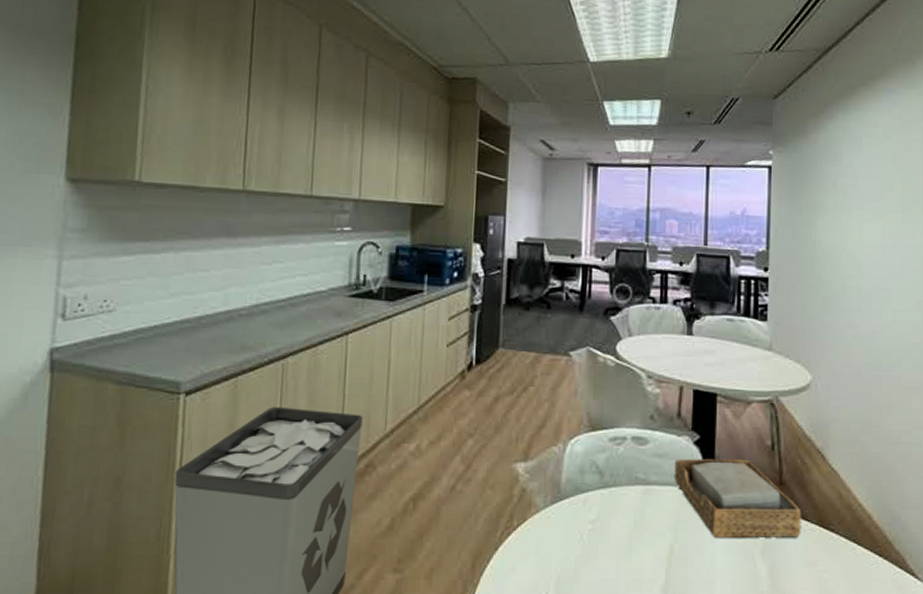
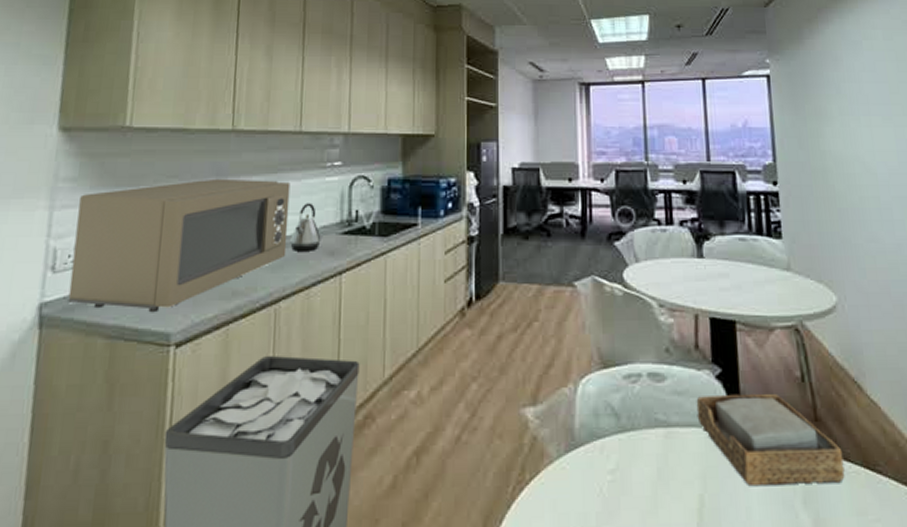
microwave: none [78,237,300,362] -> present [67,178,291,313]
kettle: none [298,265,329,311] -> present [290,203,321,251]

